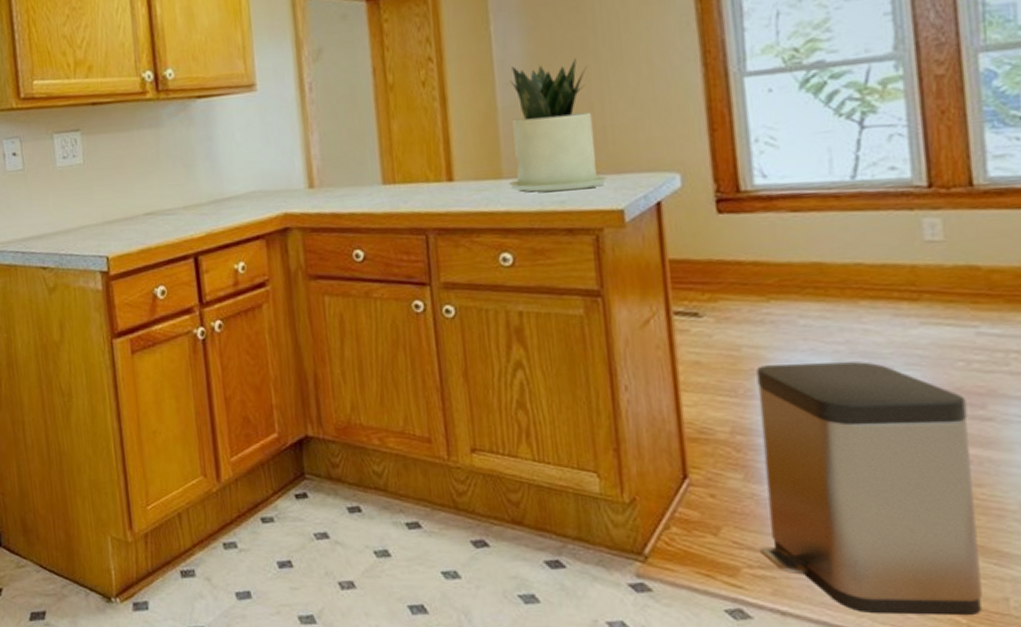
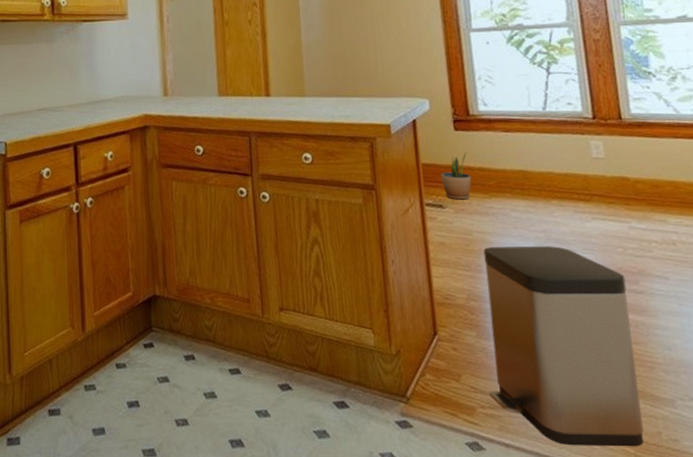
planter: present [508,57,607,193] -> none [309,10,379,109]
potted plant: none [697,241,742,306] -> present [441,151,472,200]

